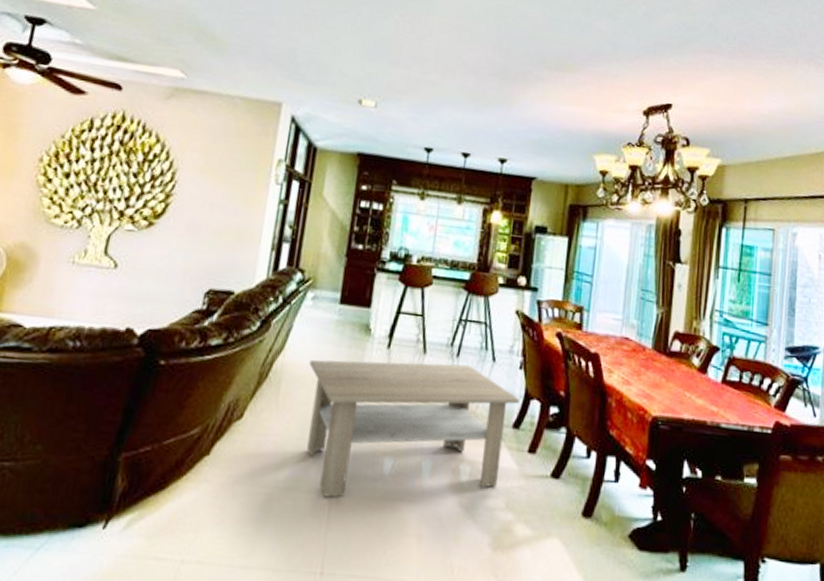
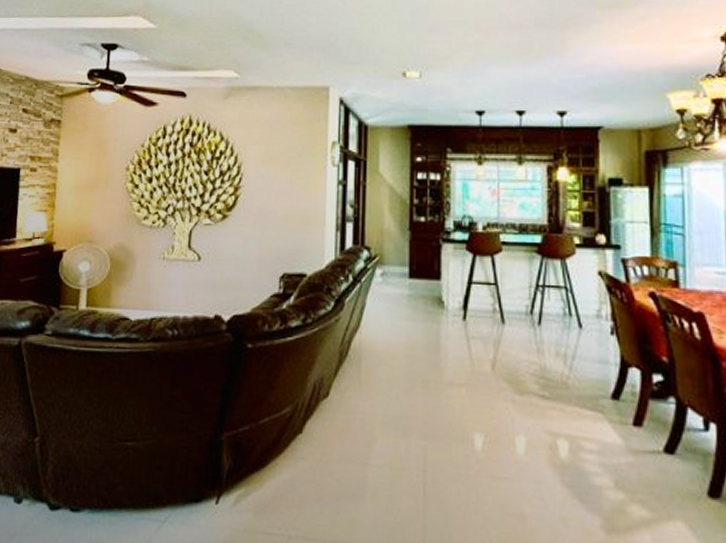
coffee table: present [307,359,520,498] -> none [386,333,615,476]

